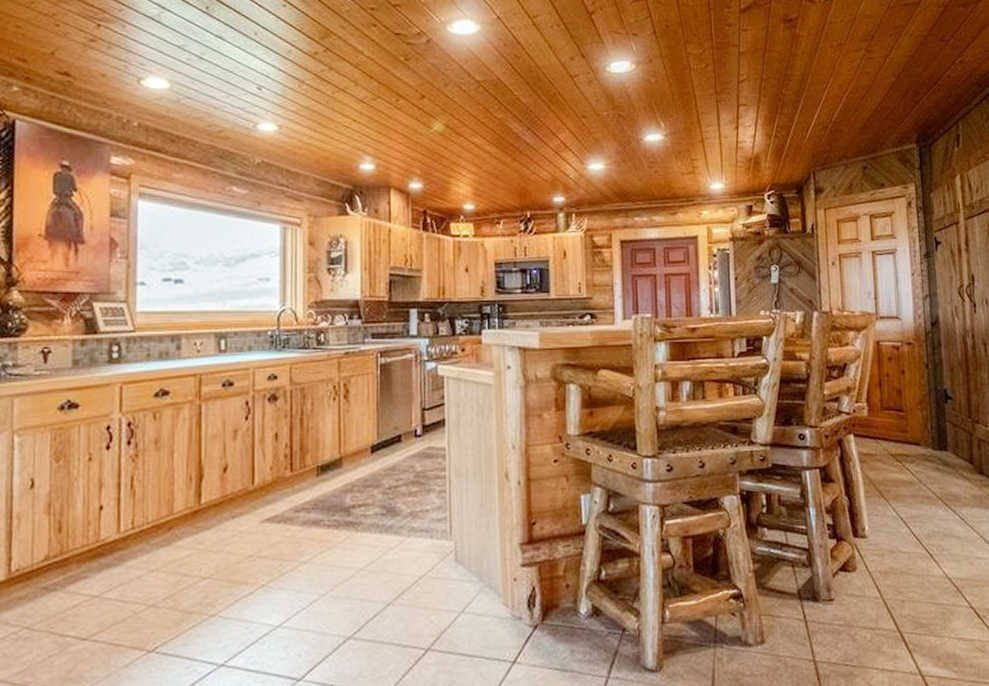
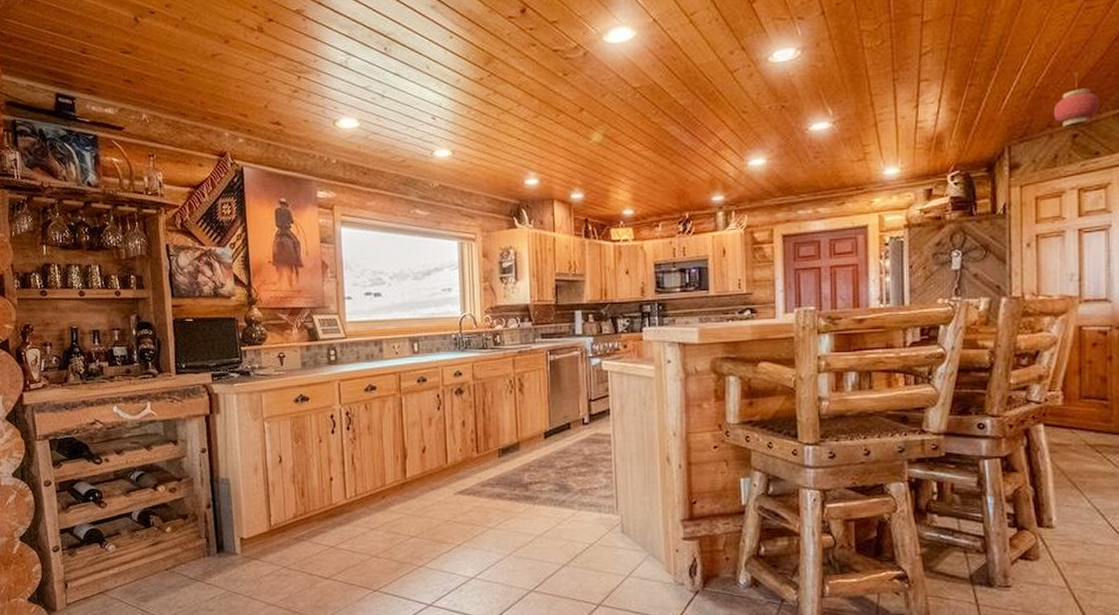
hanging lantern: none [847,112,883,160] -> present [1053,71,1100,128]

